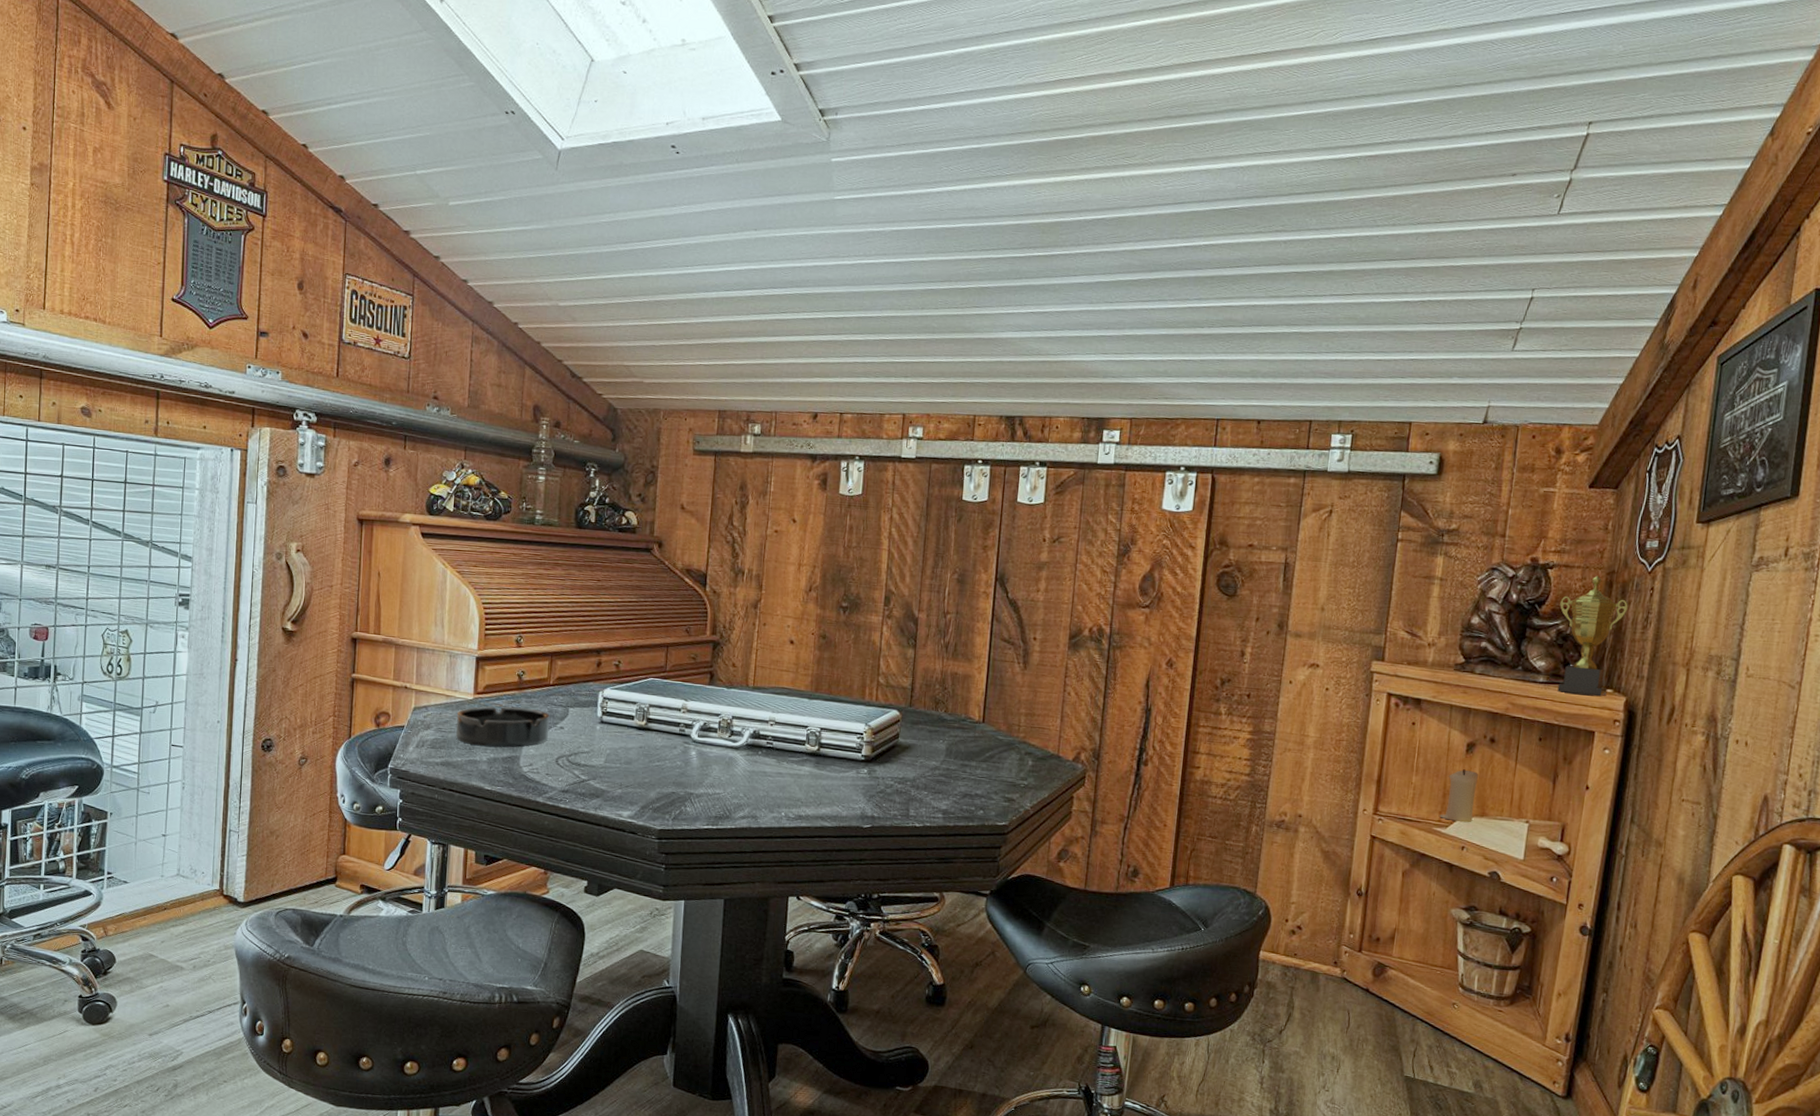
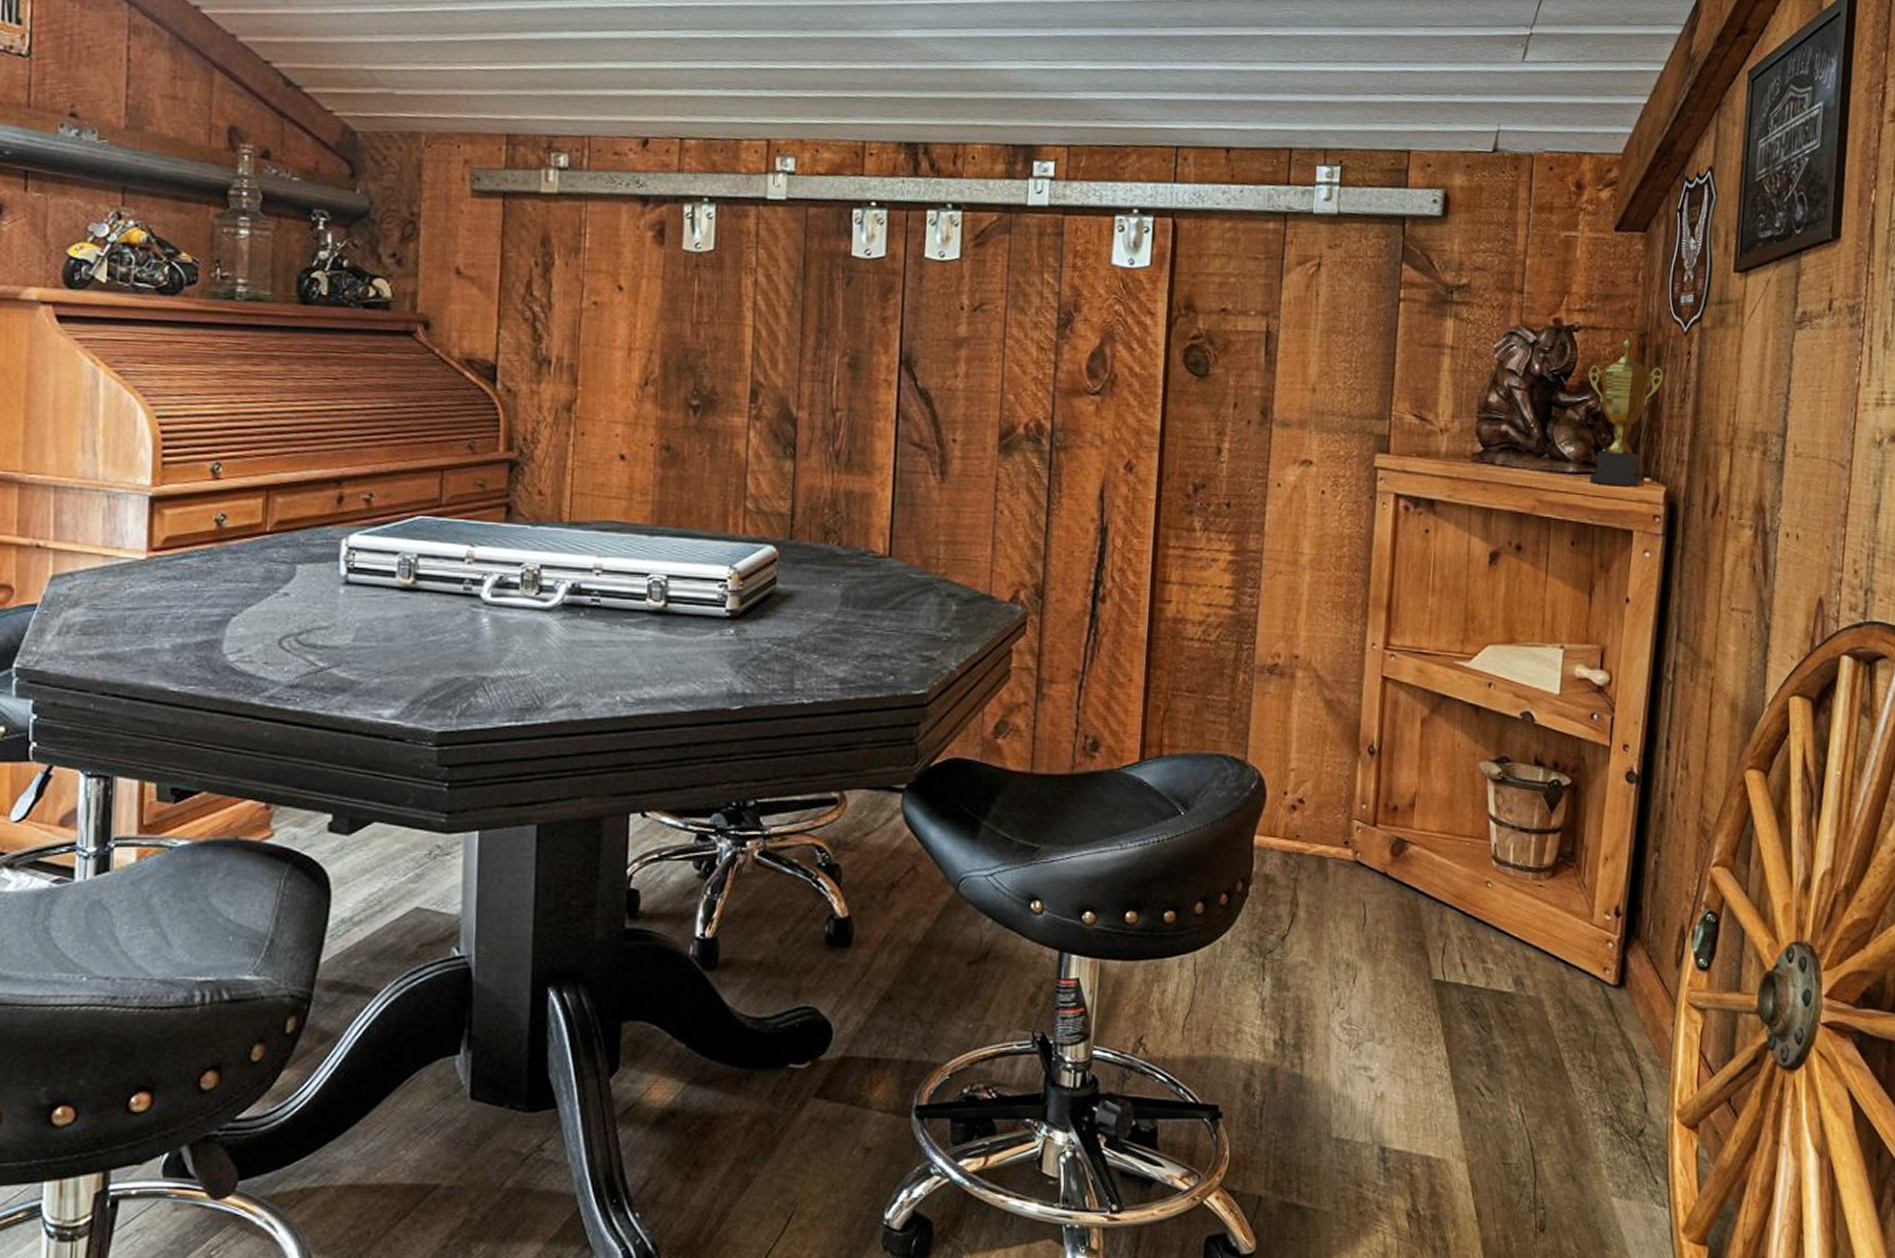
ashtray: present [456,706,549,748] -> none [120,567,267,628]
candle: present [1439,769,1479,823] -> none [1461,585,1505,653]

